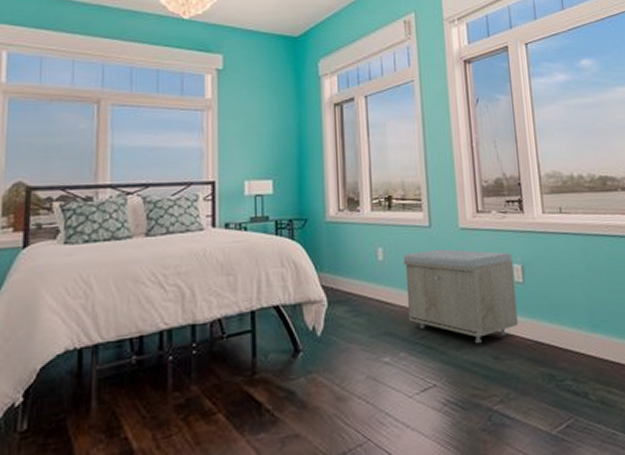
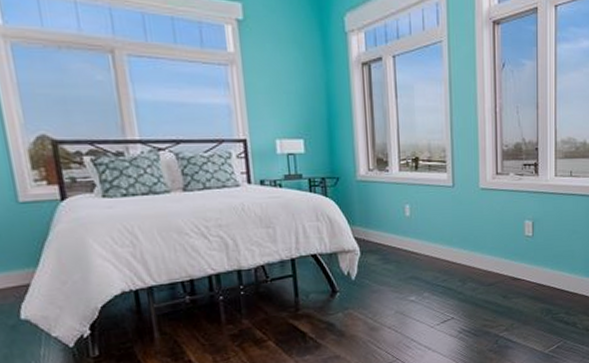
storage bench: present [403,248,518,344] -> none [428,206,525,286]

